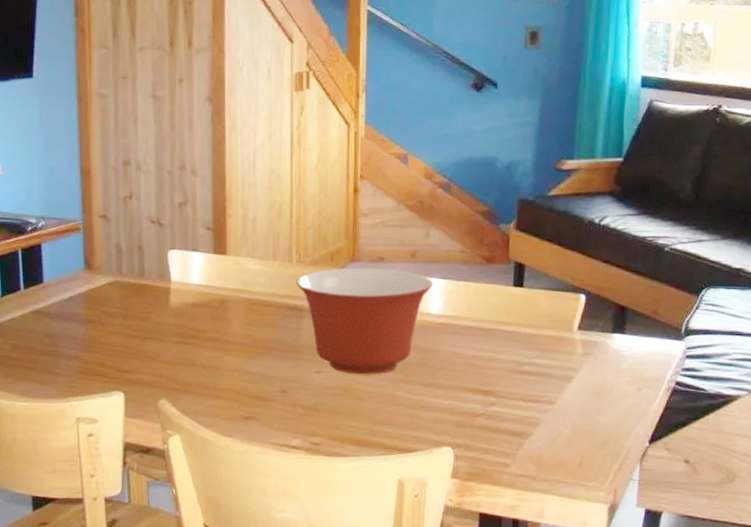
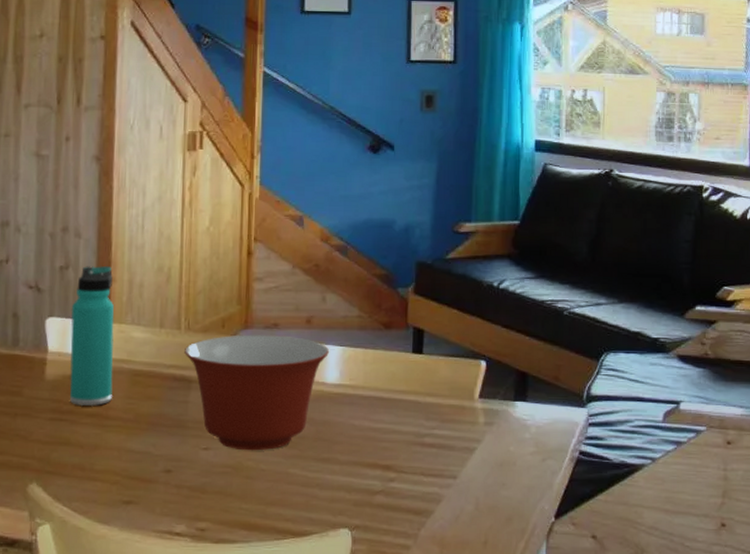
thermos bottle: none [190,201,231,332] -> present [69,265,115,407]

